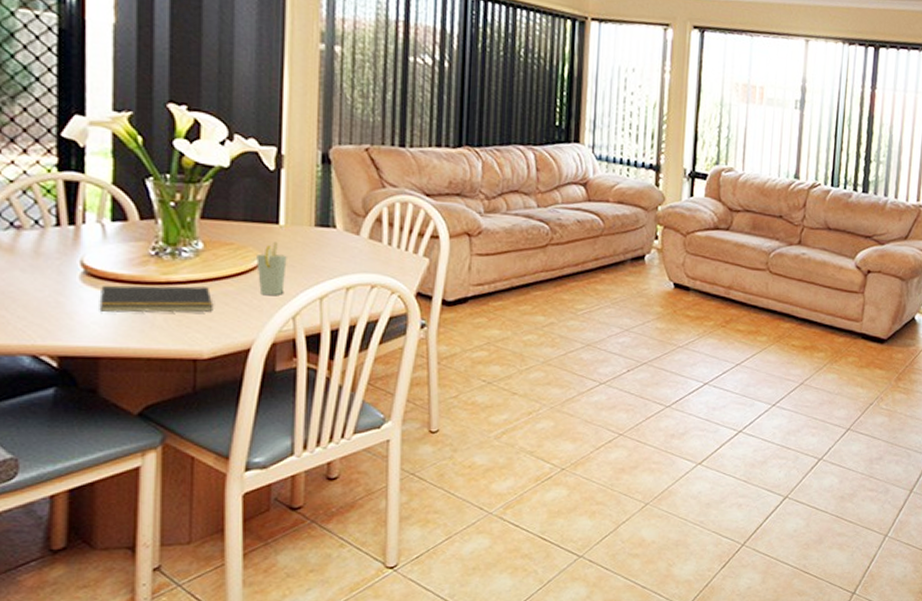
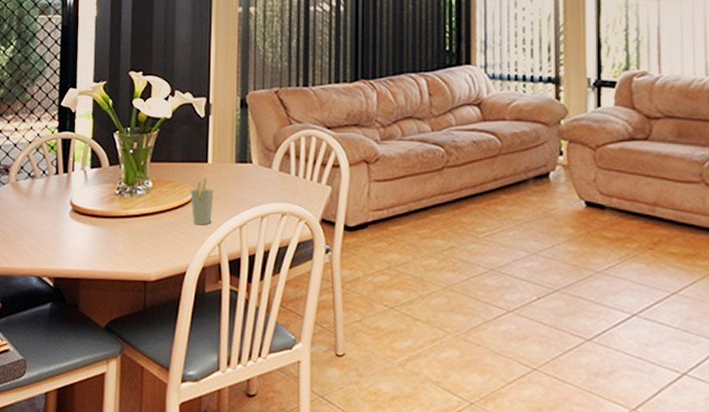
notepad: present [99,285,214,313] -> none [81,218,159,242]

